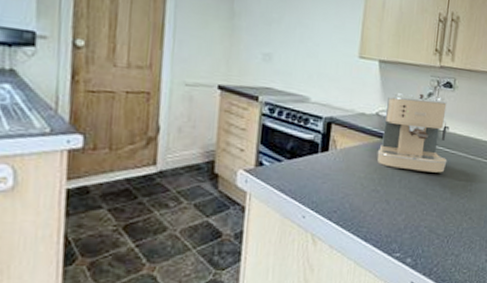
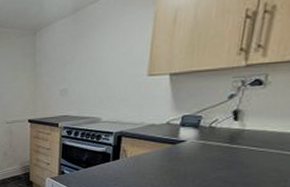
coffee maker: present [376,93,450,173] -> none [167,96,257,171]

